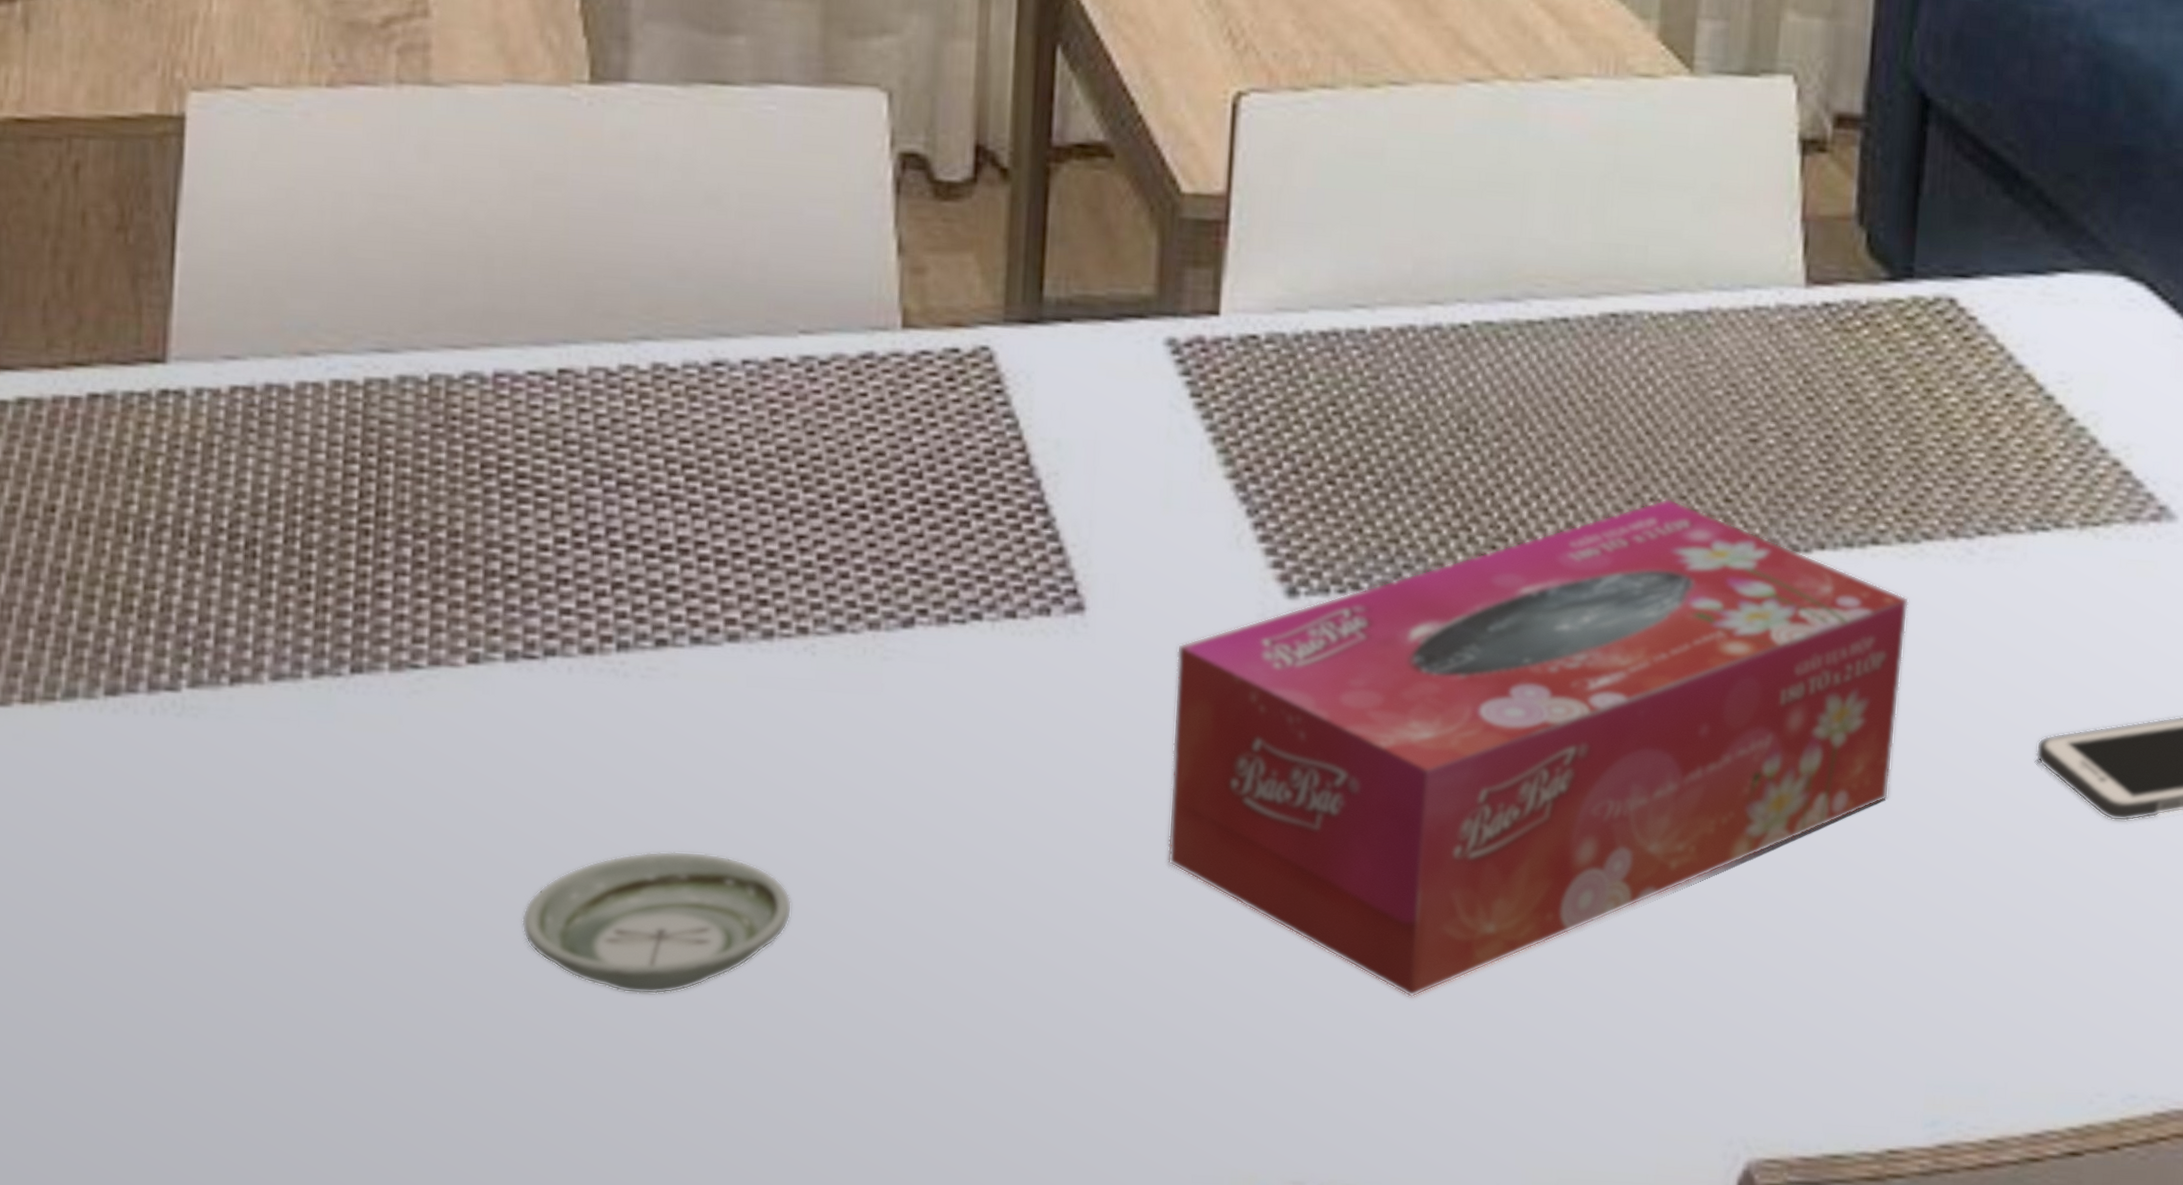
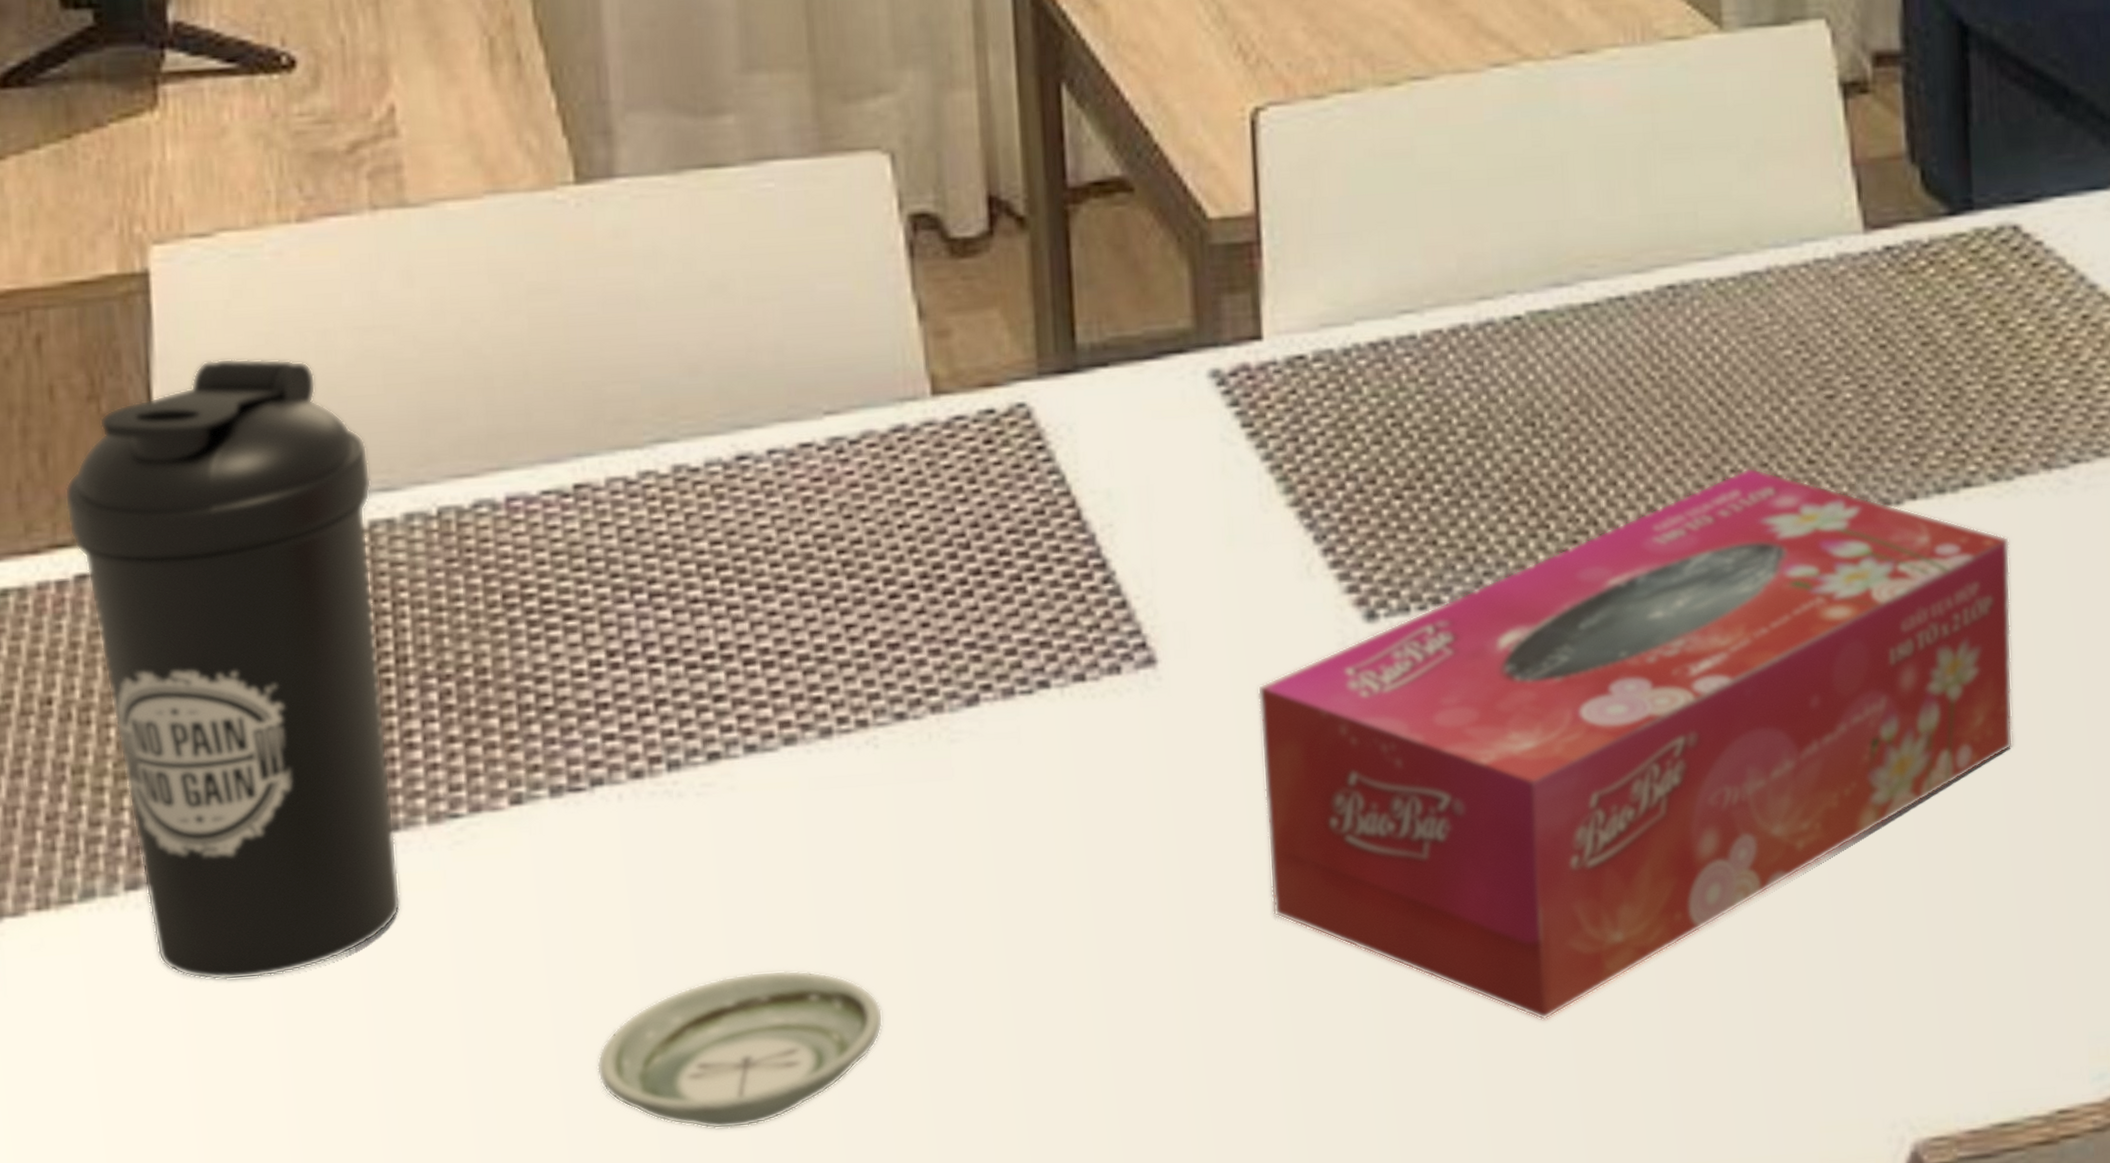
water bottle: none [86,207,371,794] -> present [64,358,401,981]

